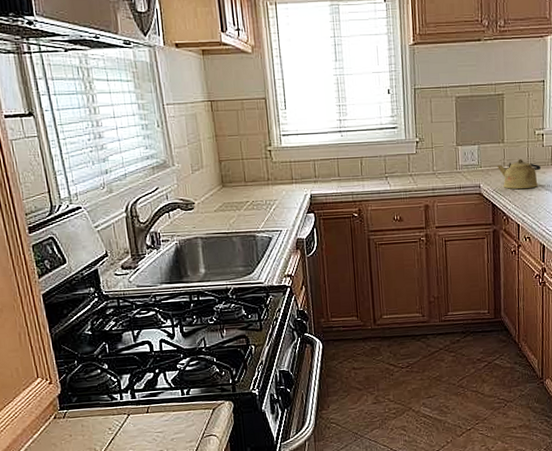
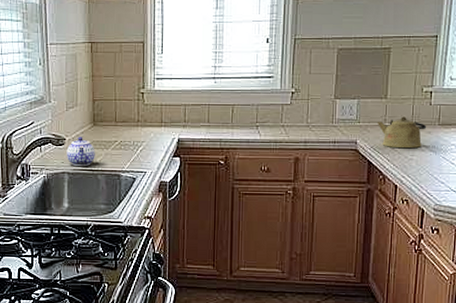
teapot: none [197,199,228,231] -> present [66,137,95,167]

